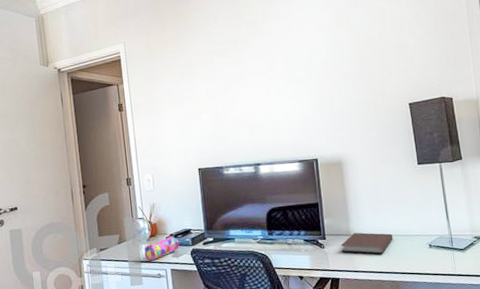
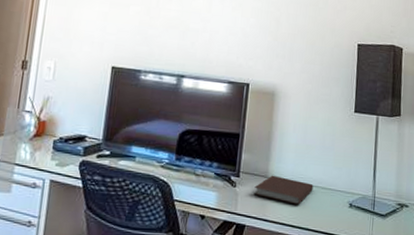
pencil case: present [144,237,180,261] -> none [21,140,69,166]

